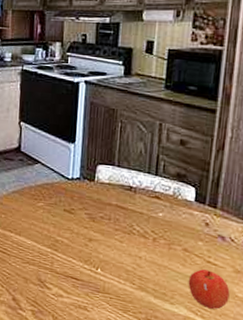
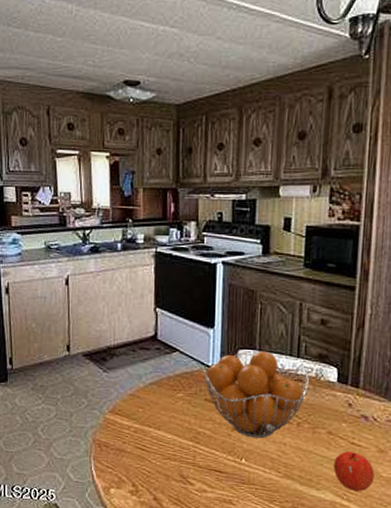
fruit basket: none [63,167,166,251] -> present [203,350,309,439]

